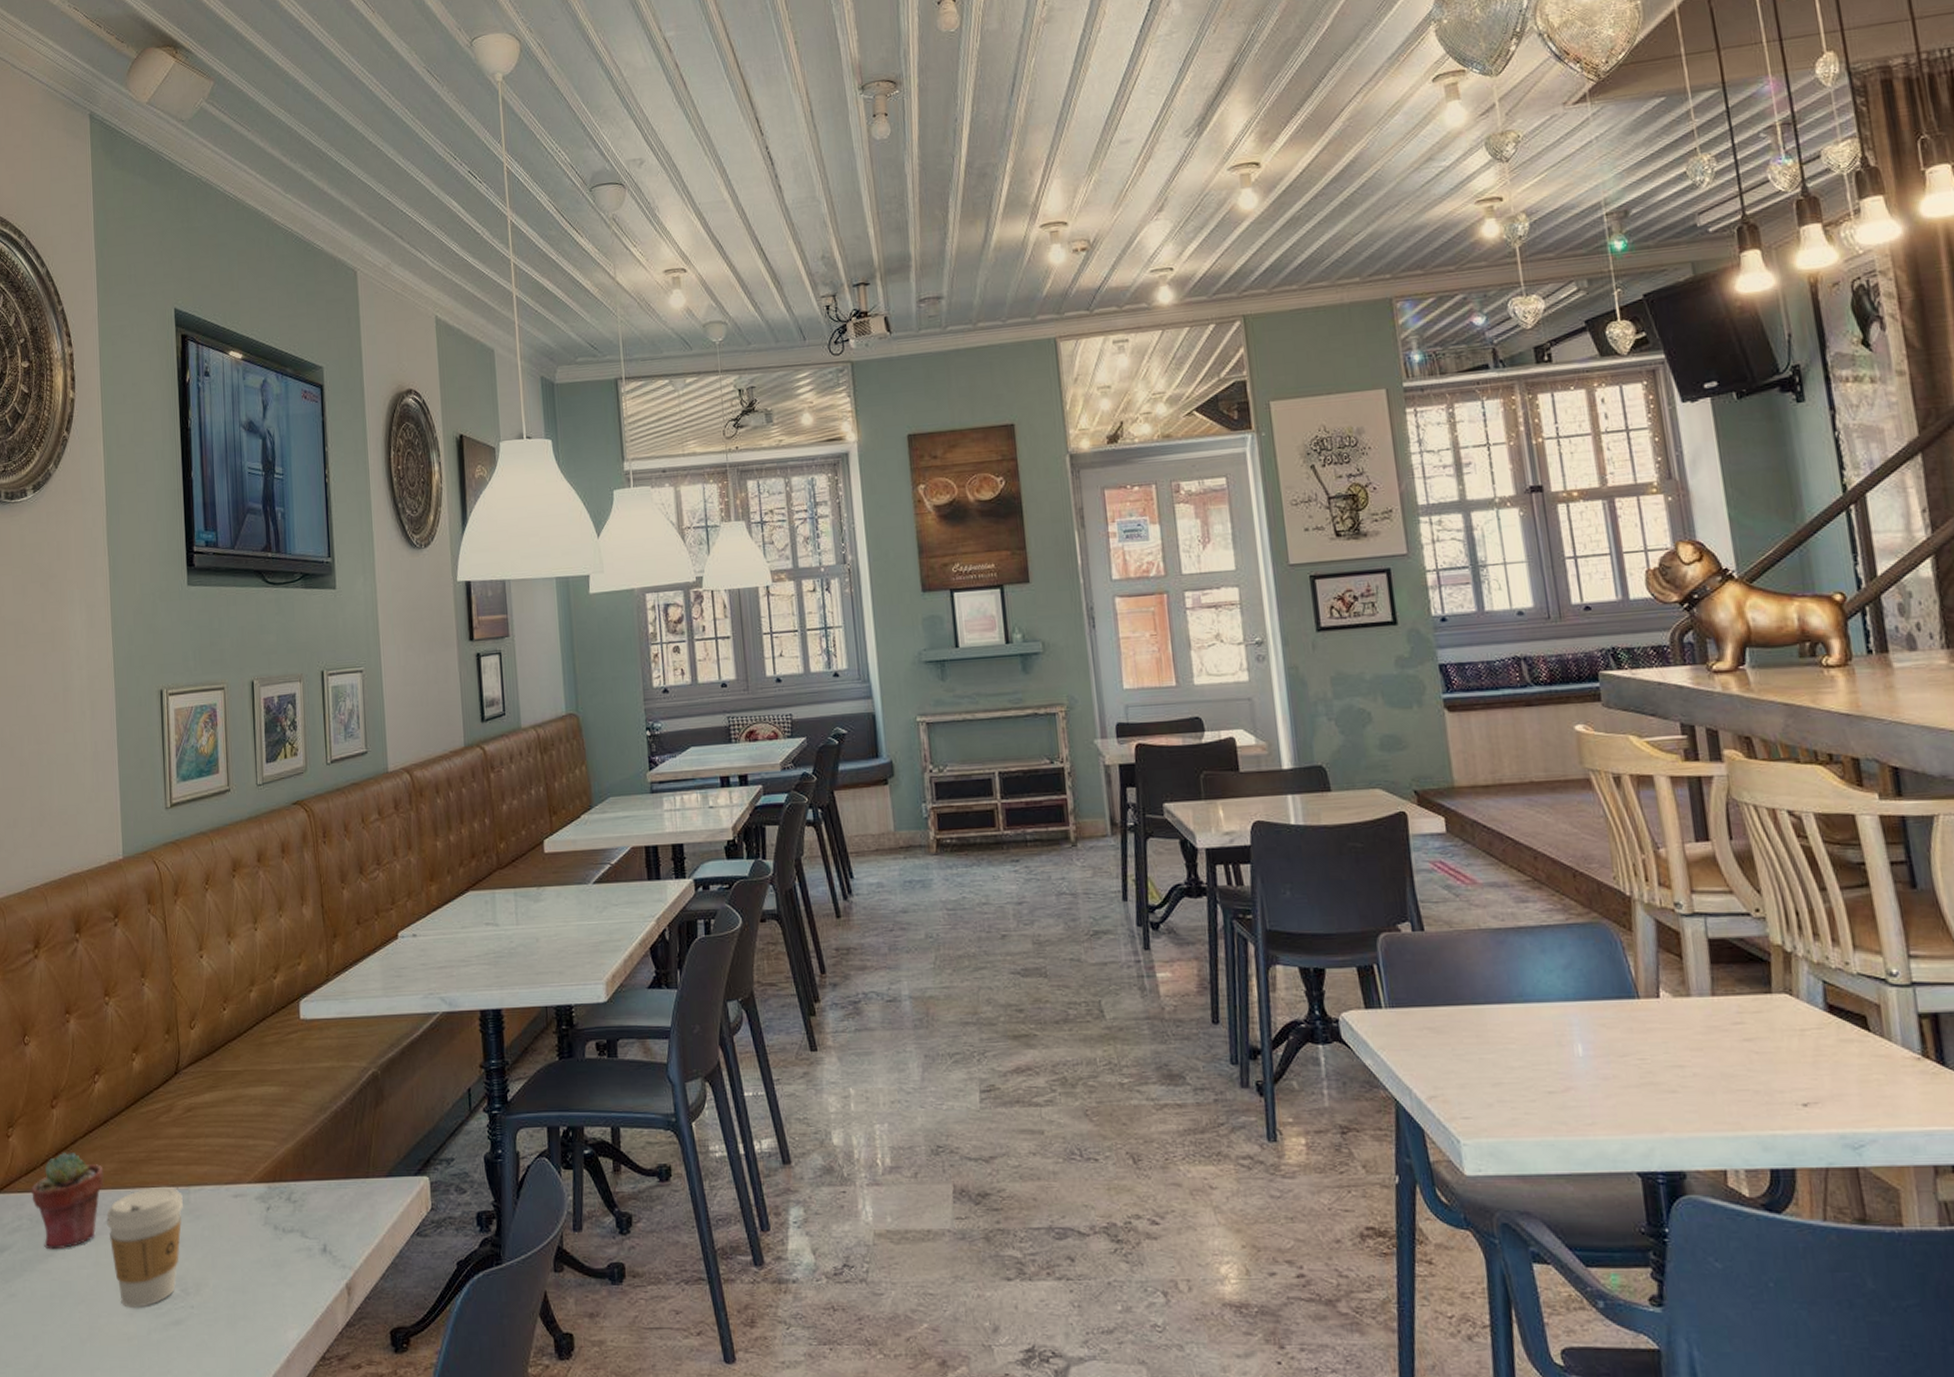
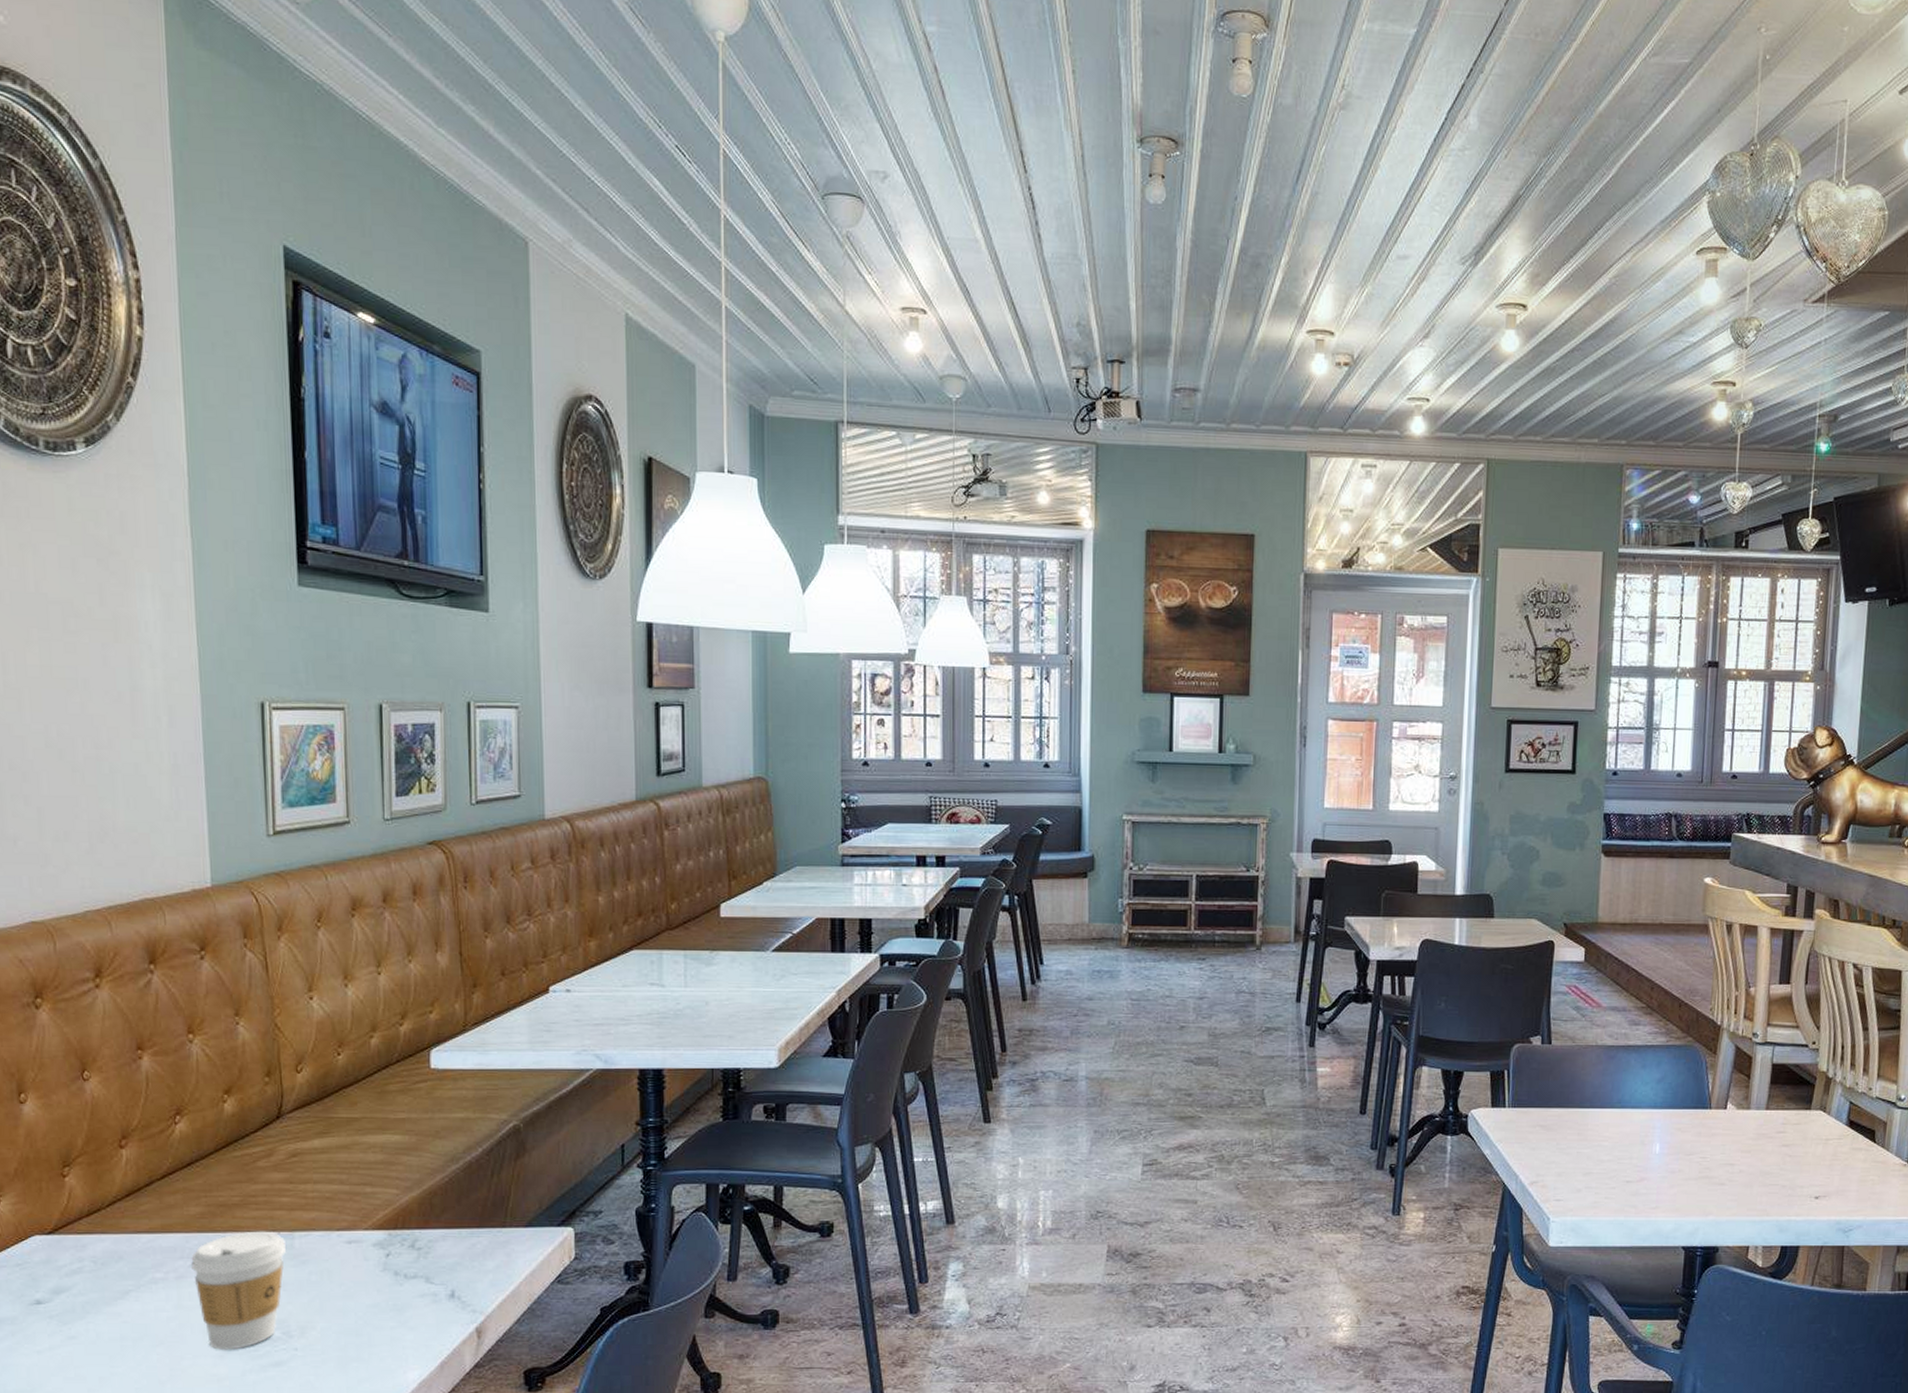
potted succulent: present [30,1151,104,1250] -> none [94,1193,188,1292]

